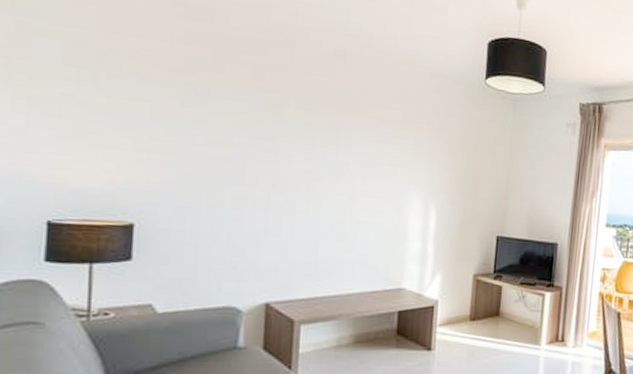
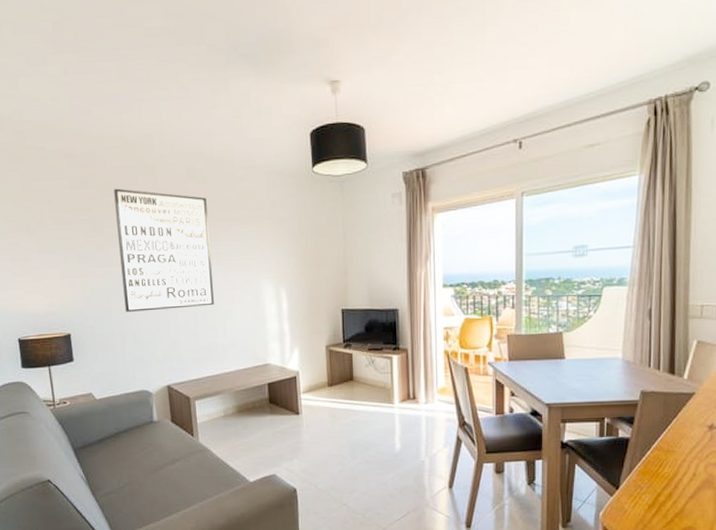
wall art: none [222,53,355,213] -> present [114,188,214,312]

